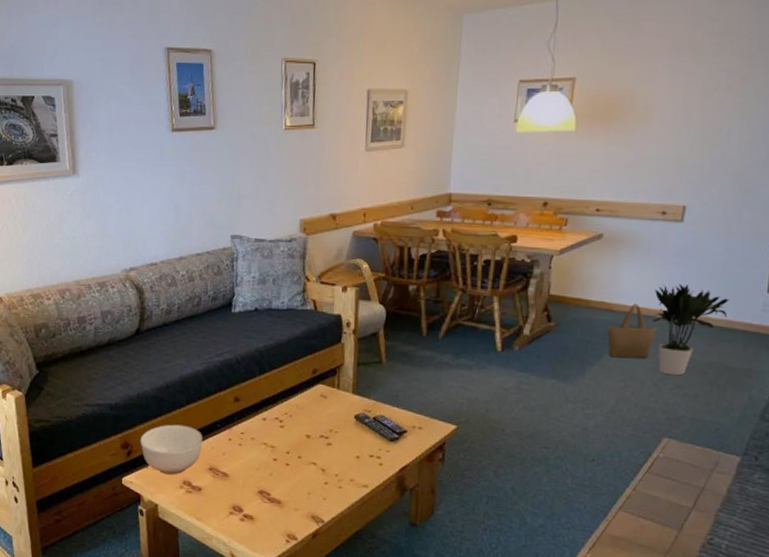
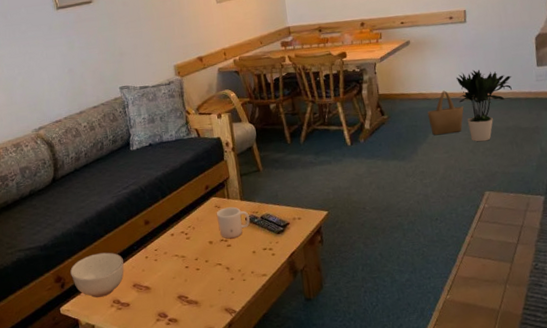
mug: none [320,398,360,437] -> present [216,206,250,239]

